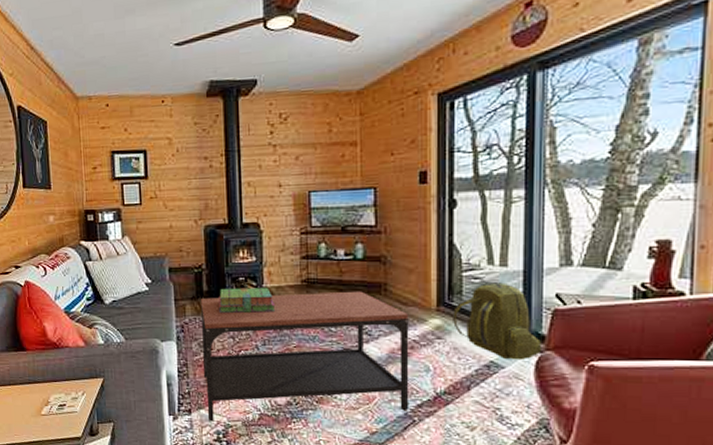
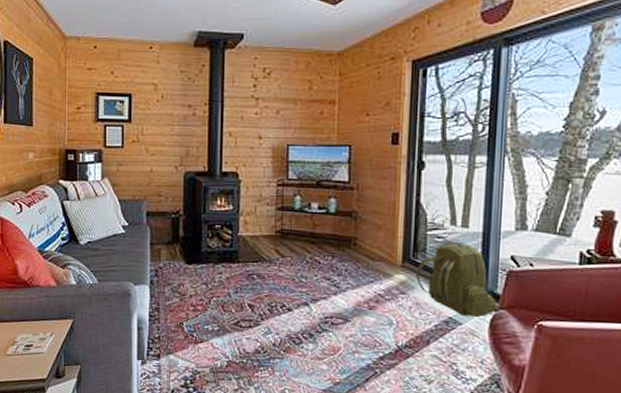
coffee table: present [201,291,409,422] -> none [174,243,376,367]
stack of books: present [219,287,276,314] -> none [194,235,249,261]

